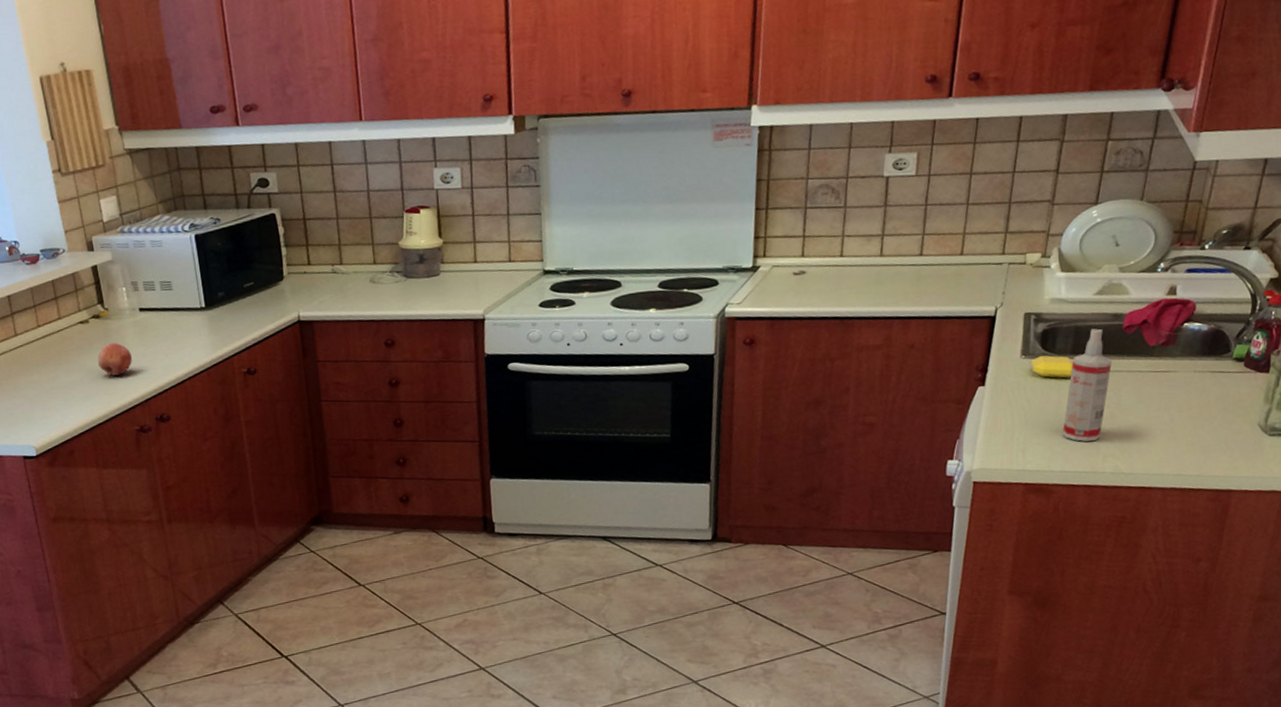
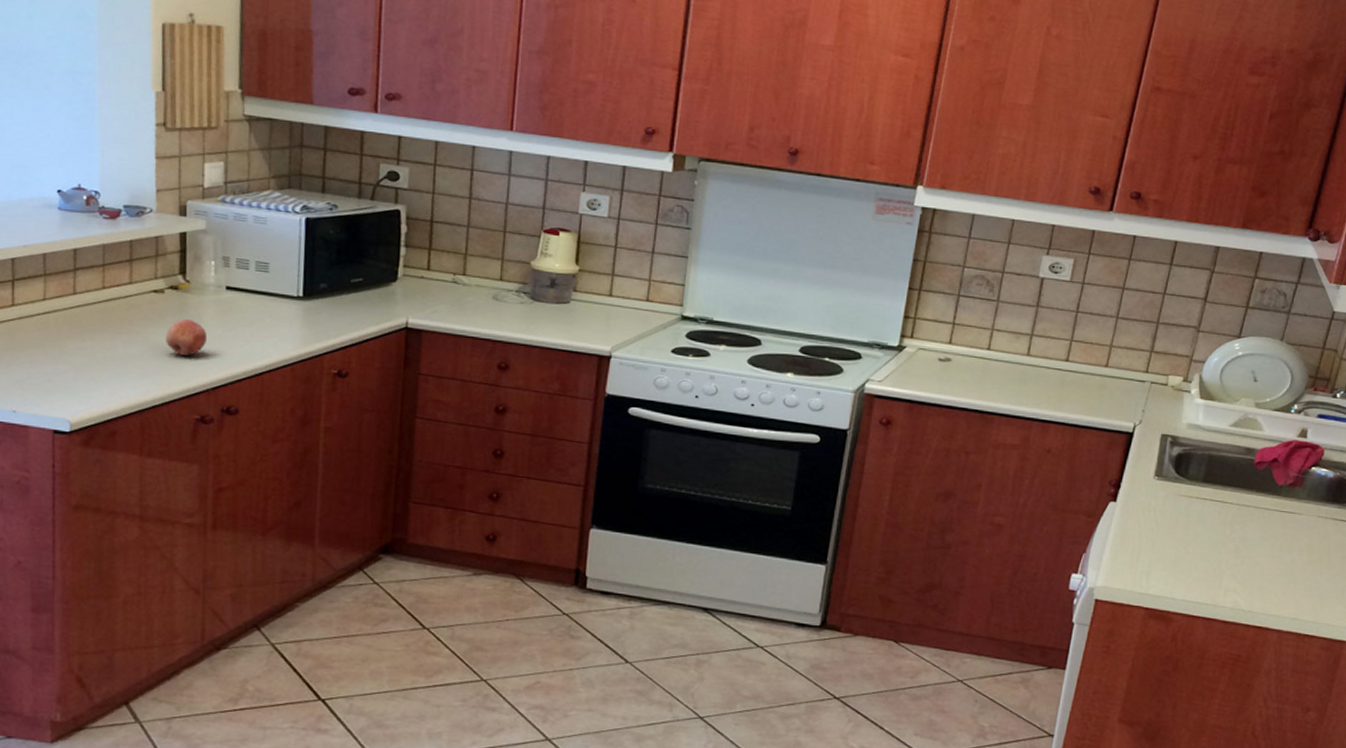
soap bar: present [1031,355,1074,379] -> none [1163,480,1205,506]
spray bottle: present [1062,328,1113,442] -> none [1187,460,1242,573]

